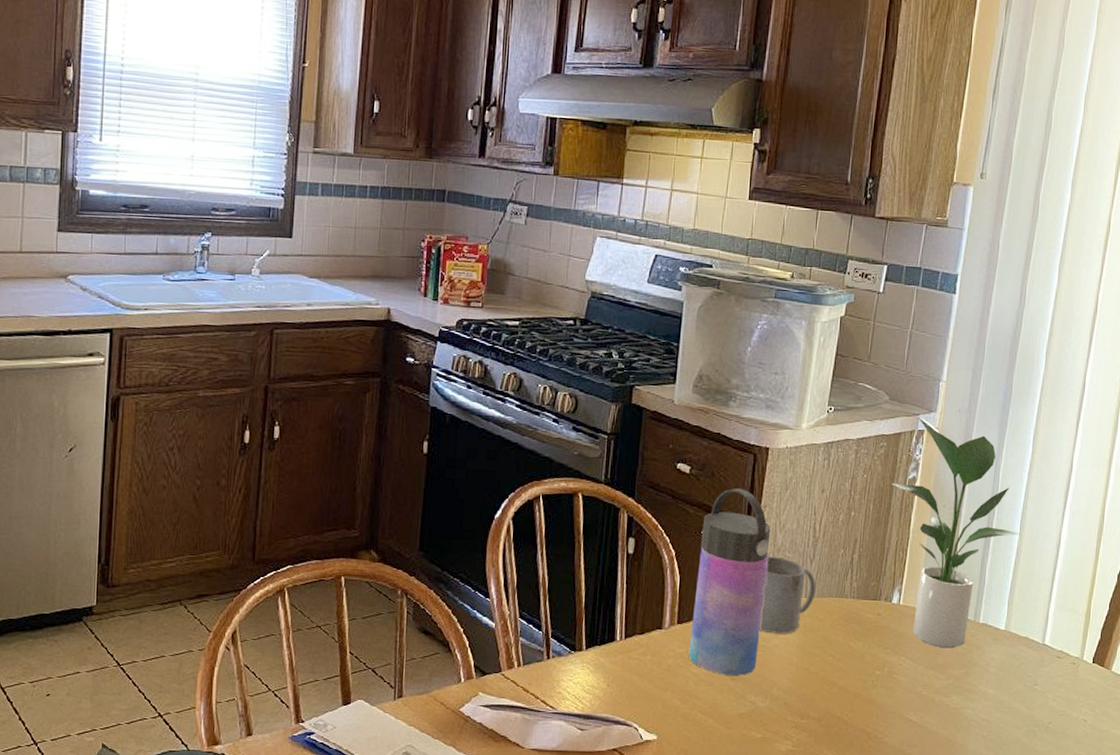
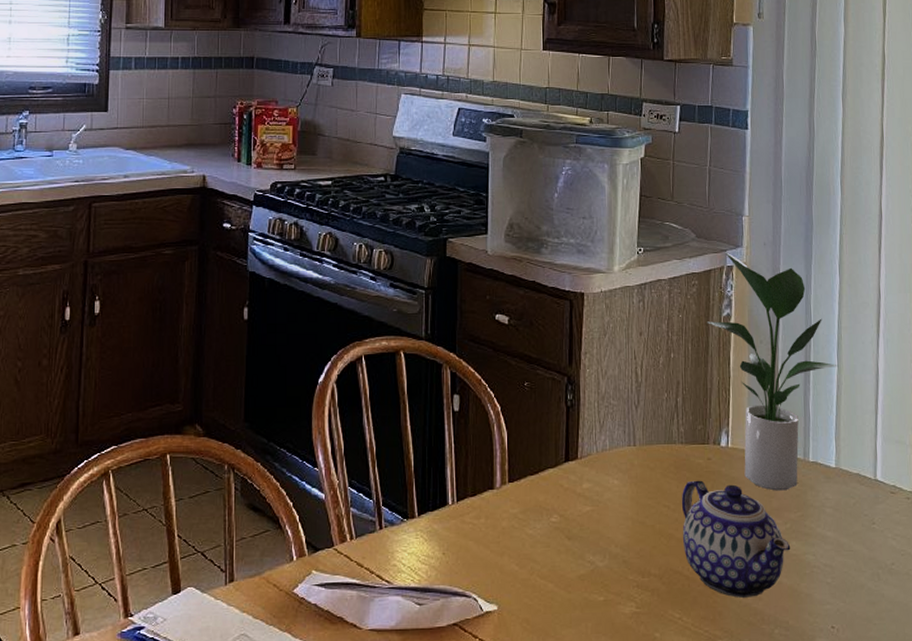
water bottle: present [688,488,771,676] -> none [522,337,594,535]
mug: present [759,556,816,634] -> none [591,404,644,487]
teapot: none [844,633,951,744] -> present [681,480,791,598]

